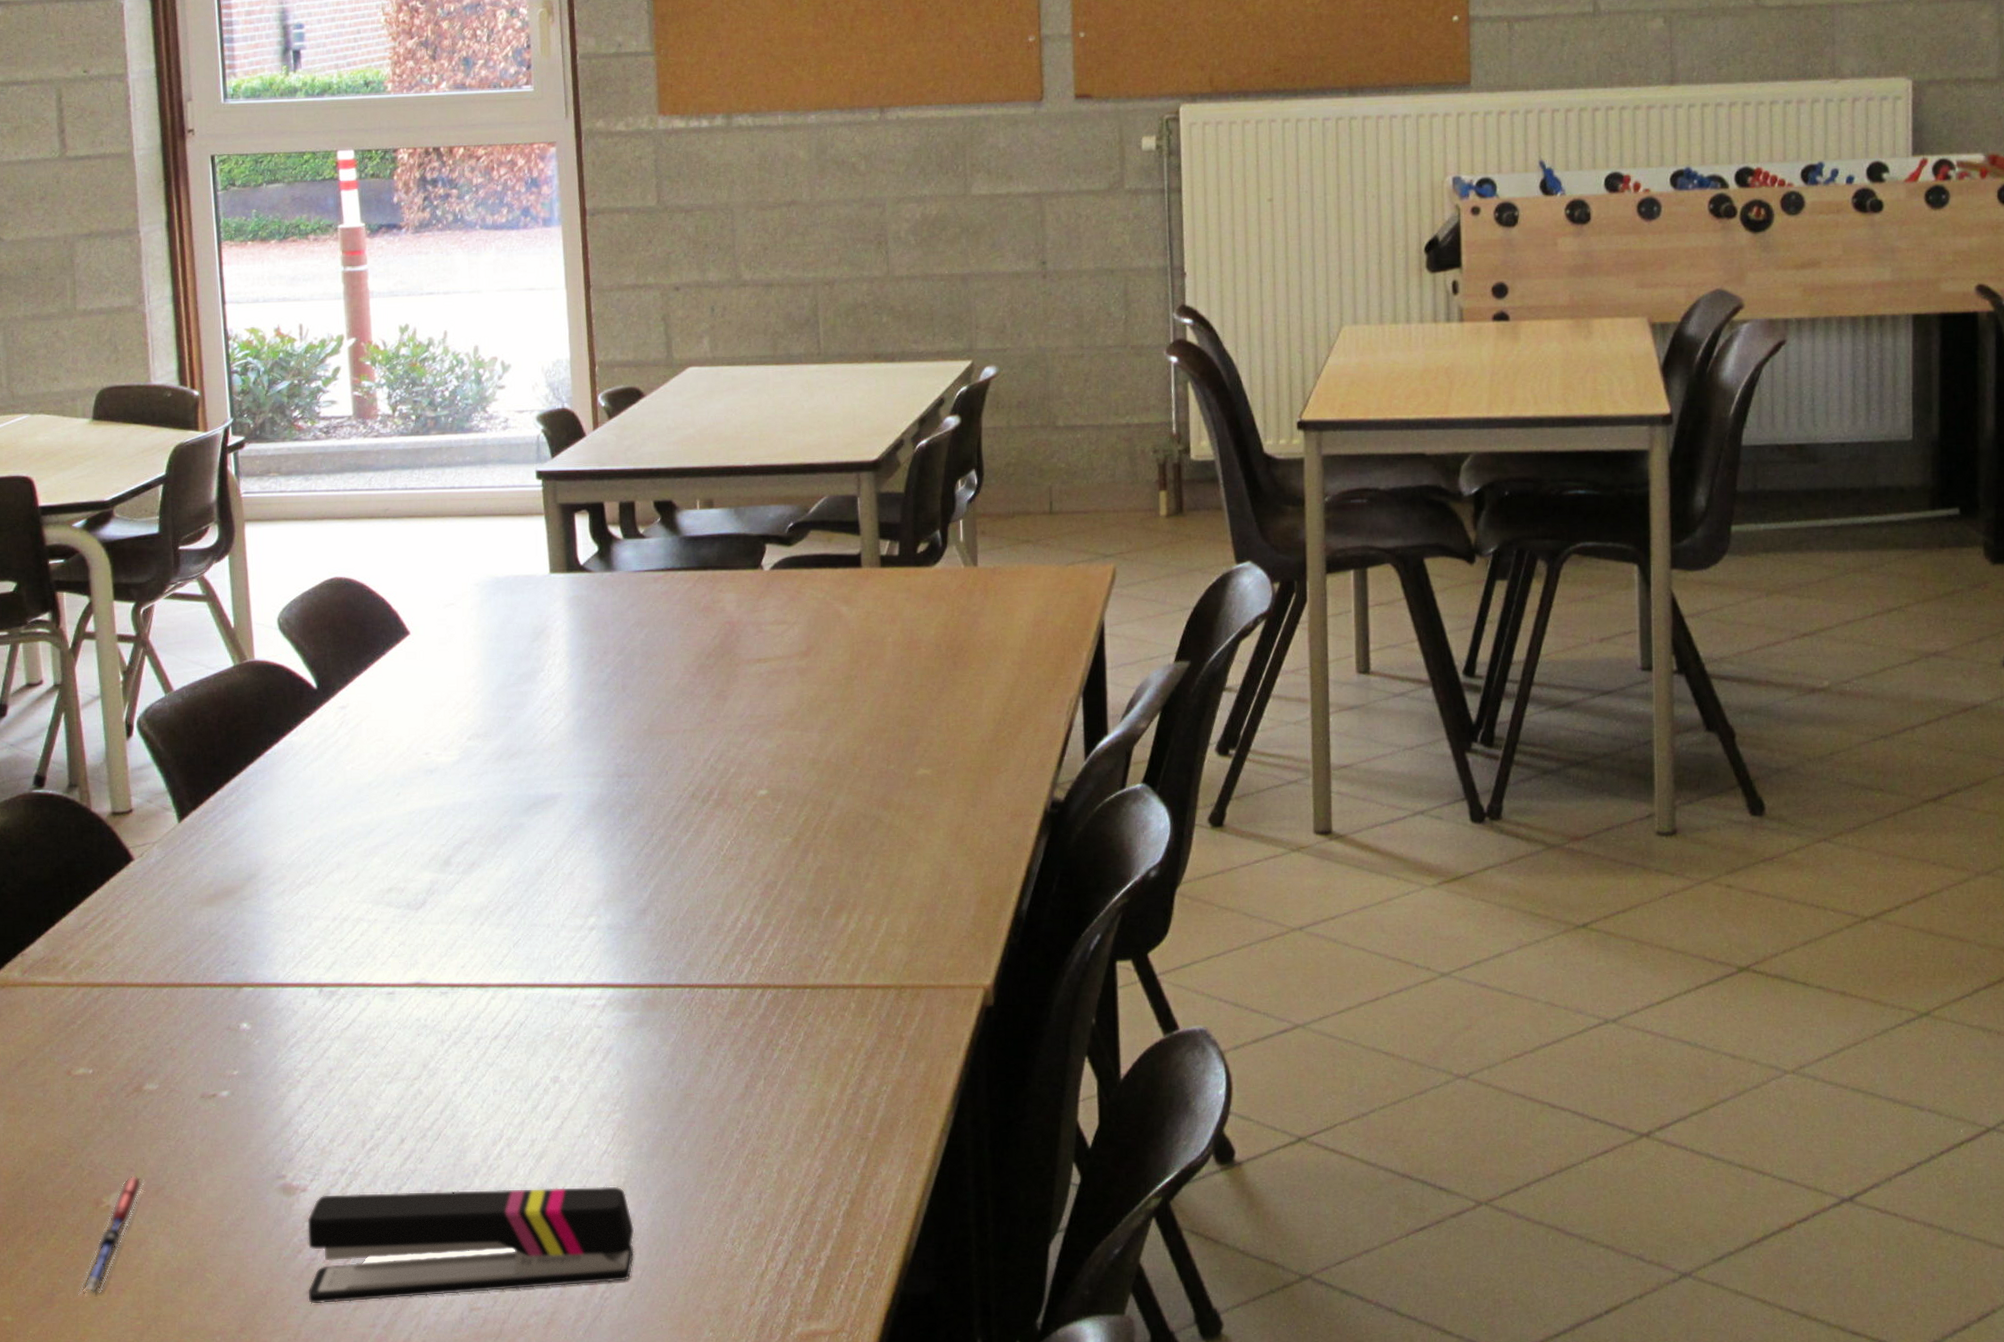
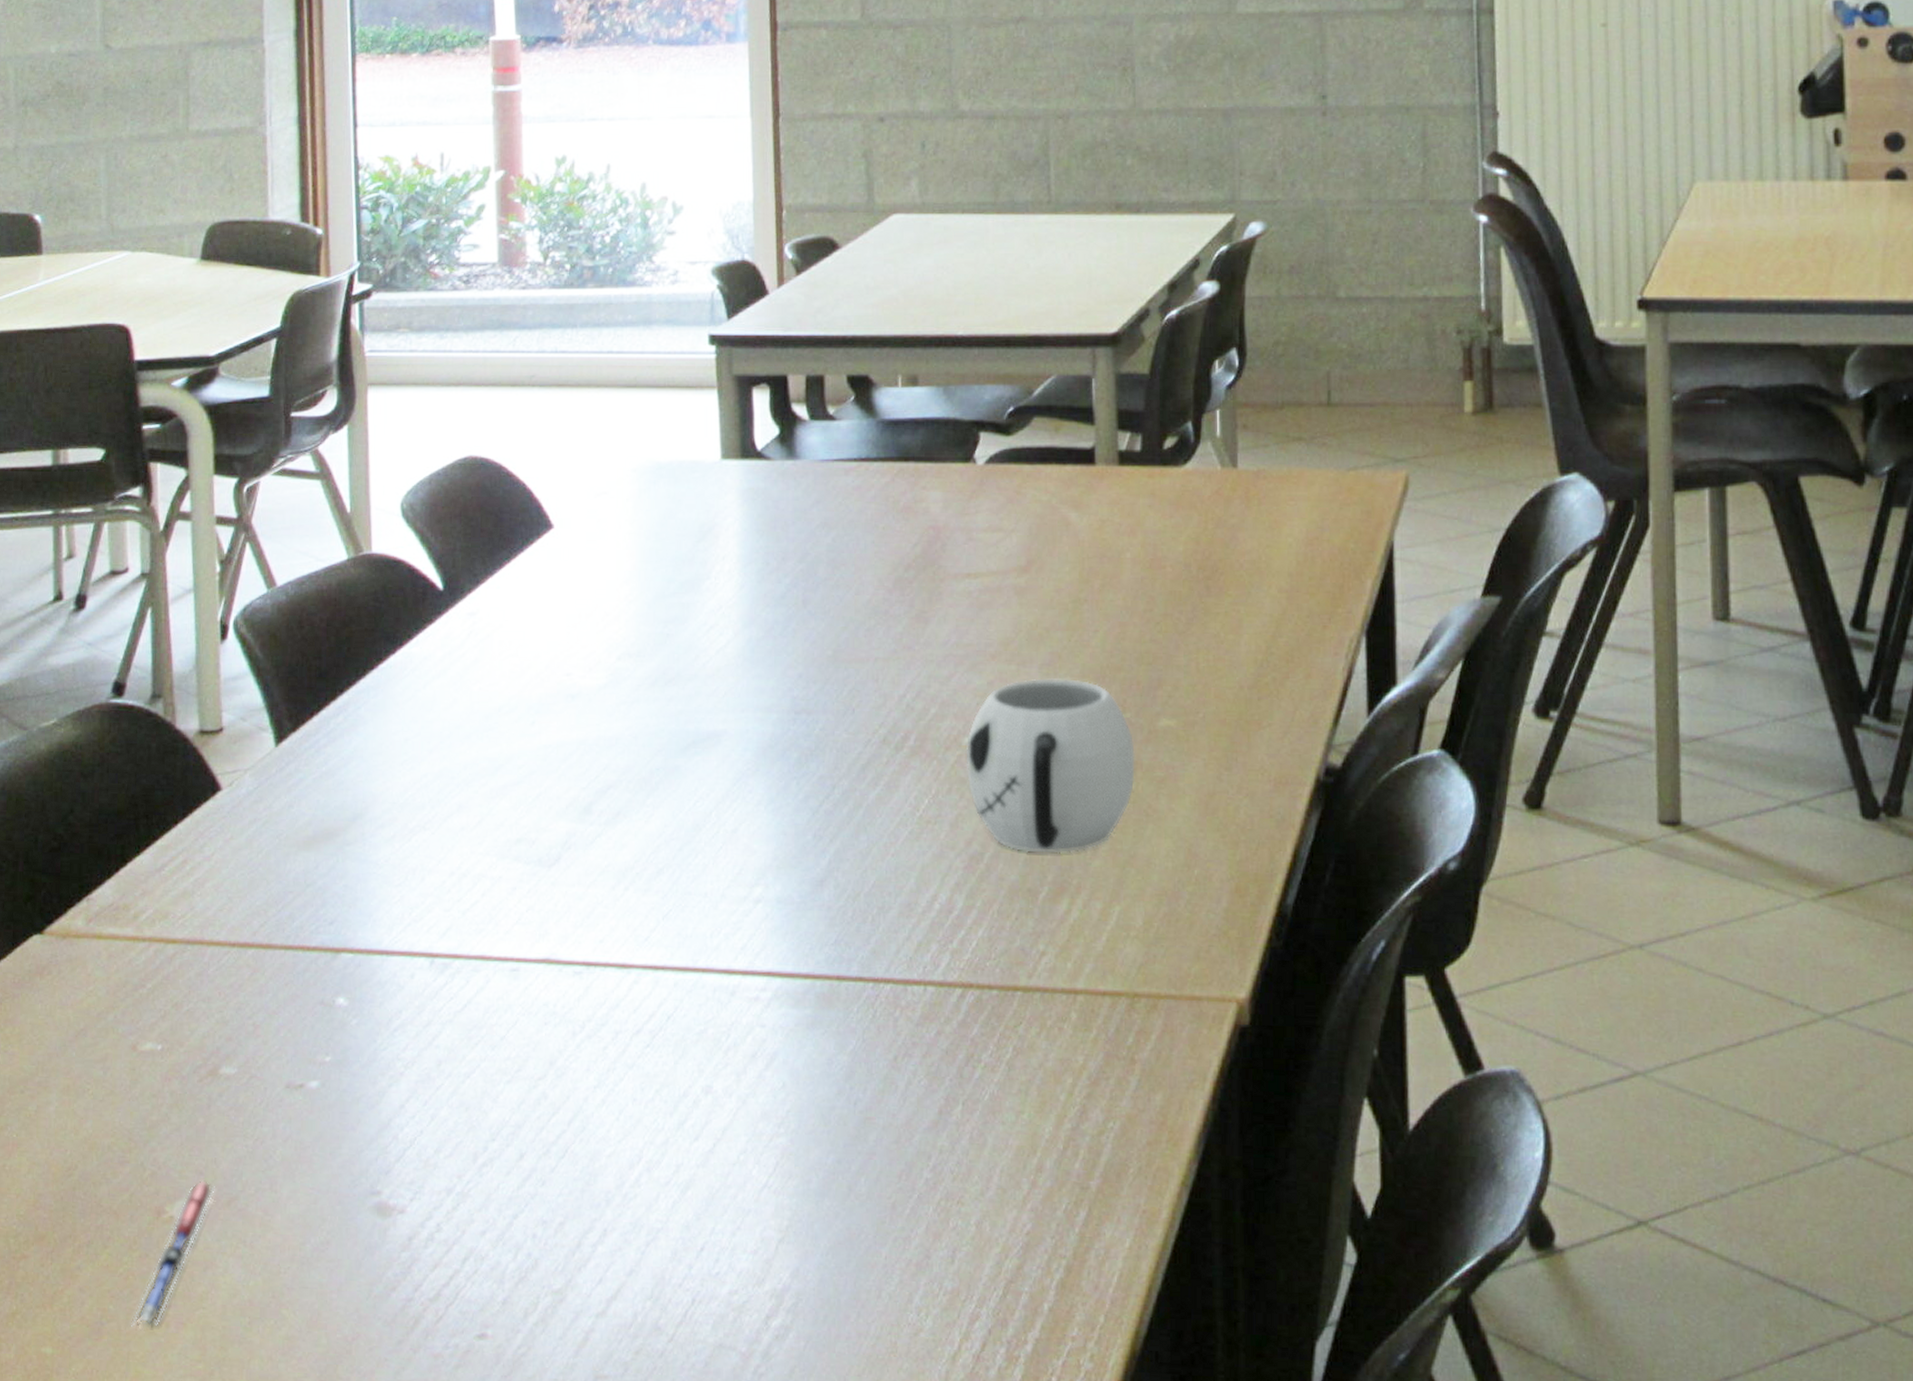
stapler: present [307,1186,635,1304] -> none [401,1219,798,1358]
mug: none [760,740,899,879] -> present [965,678,1135,854]

